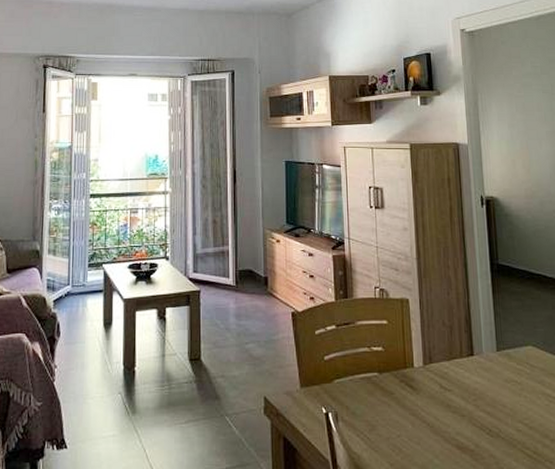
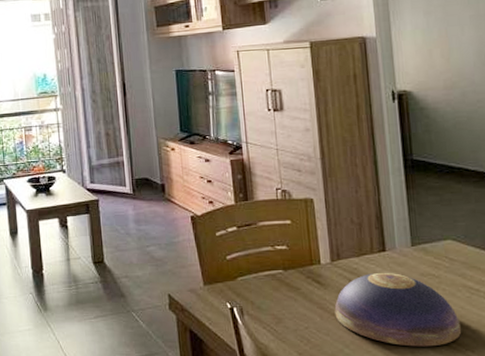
decorative bowl: none [425,377,542,457] -> present [334,272,462,347]

